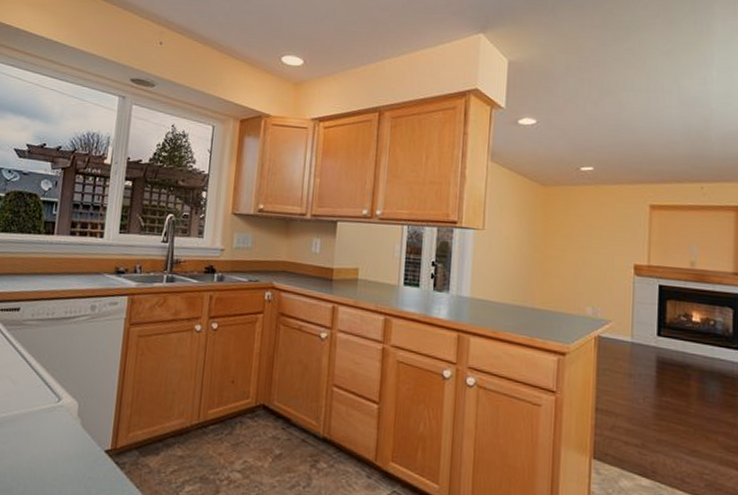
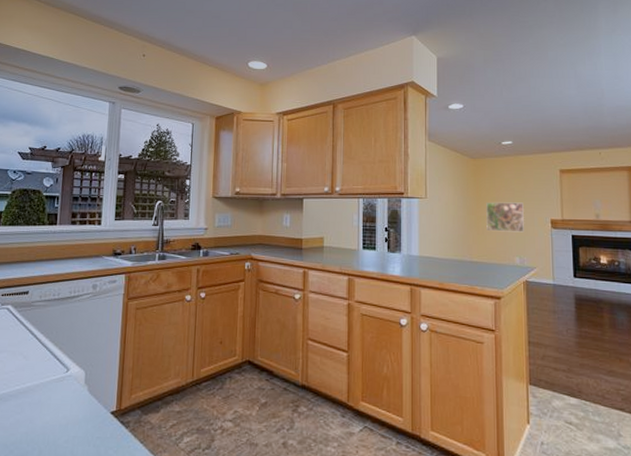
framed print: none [554,239,603,278] -> present [486,202,525,233]

